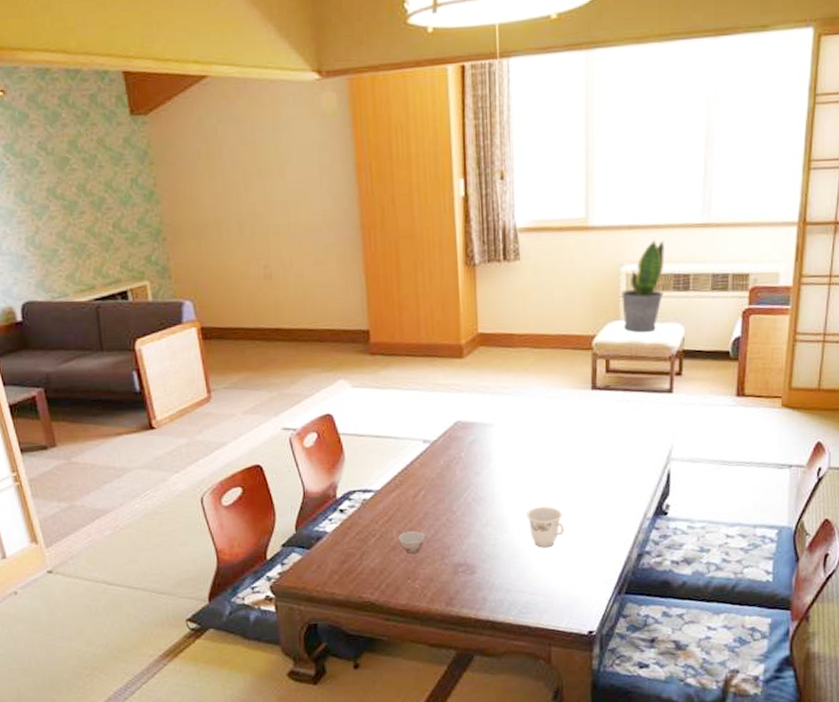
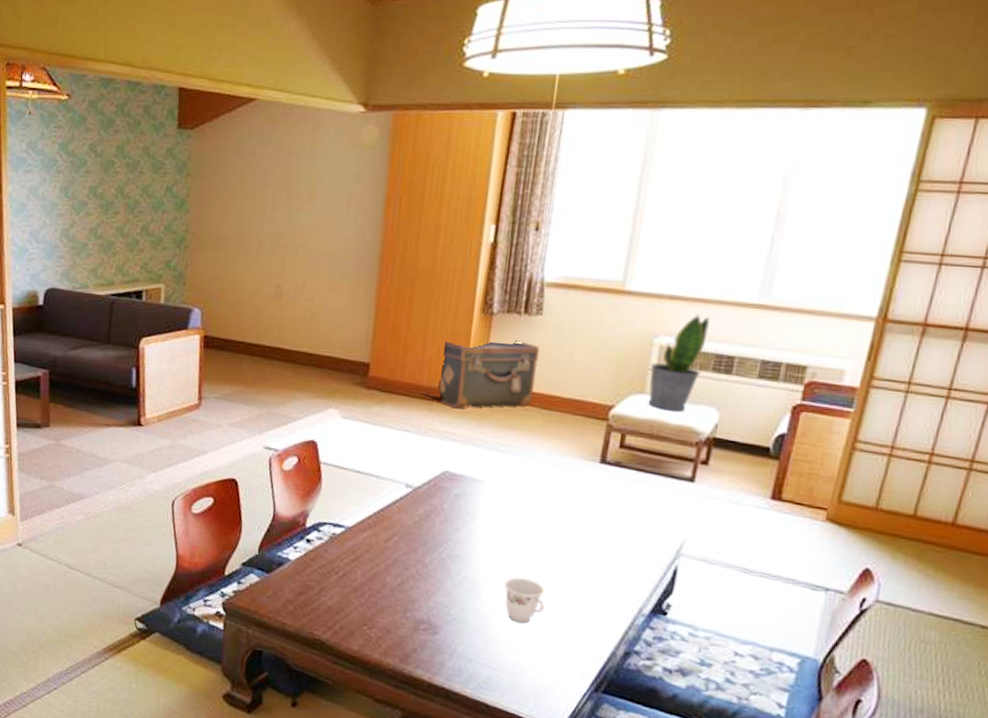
teacup: present [399,530,428,555] -> none [361,575,393,601]
suitcase: none [422,287,523,361] -> present [420,340,540,409]

